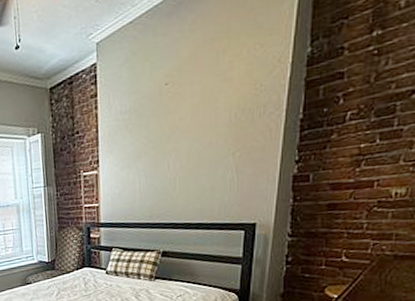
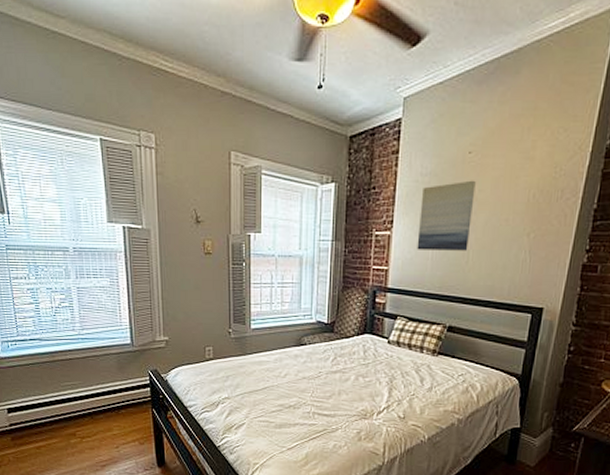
wall art: none [123,110,176,184] -> present [417,180,476,251]

